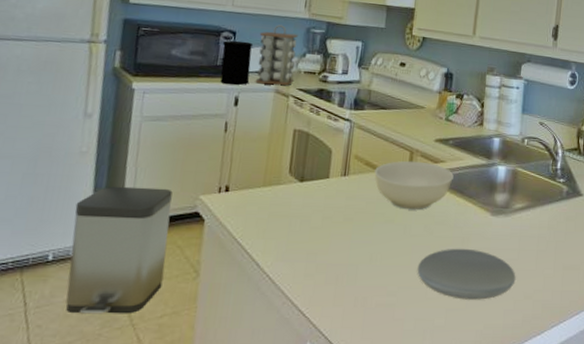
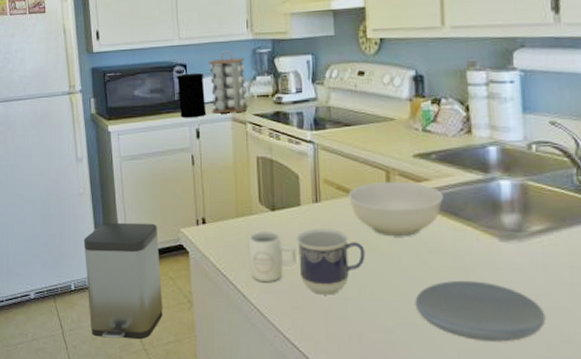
mug: none [269,200,318,251] -> present [248,230,296,283]
cup: none [317,200,382,263] -> present [297,228,365,295]

